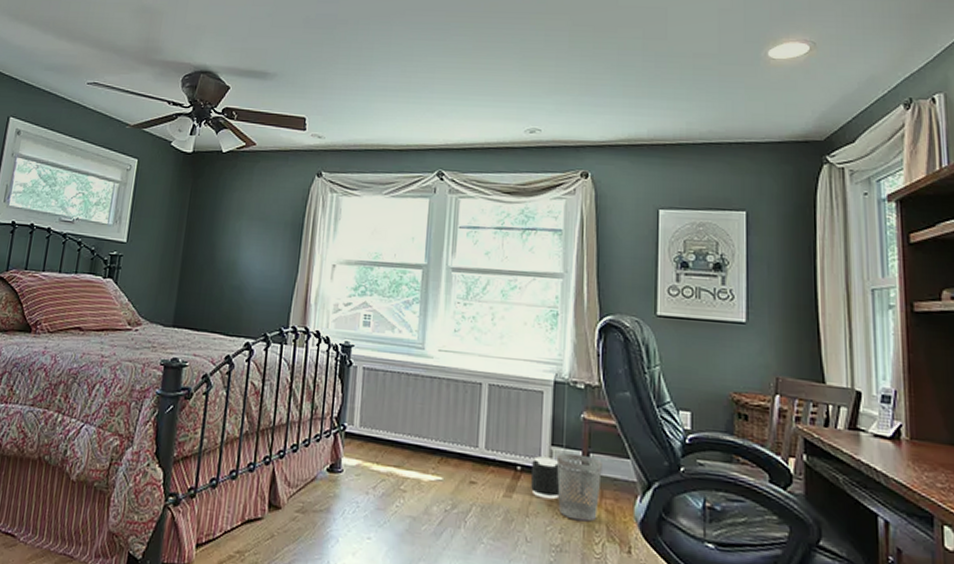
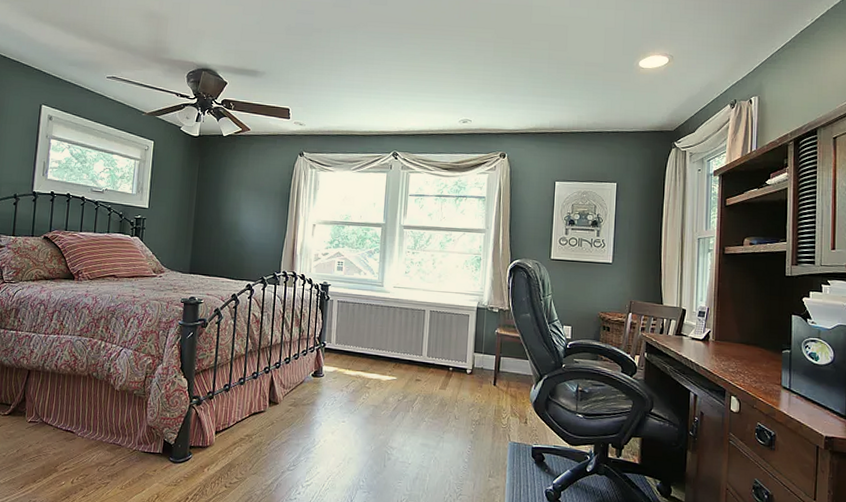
speaker: present [531,456,561,500] -> none [459,360,480,390]
wastebasket: present [556,452,602,522] -> none [477,357,509,404]

